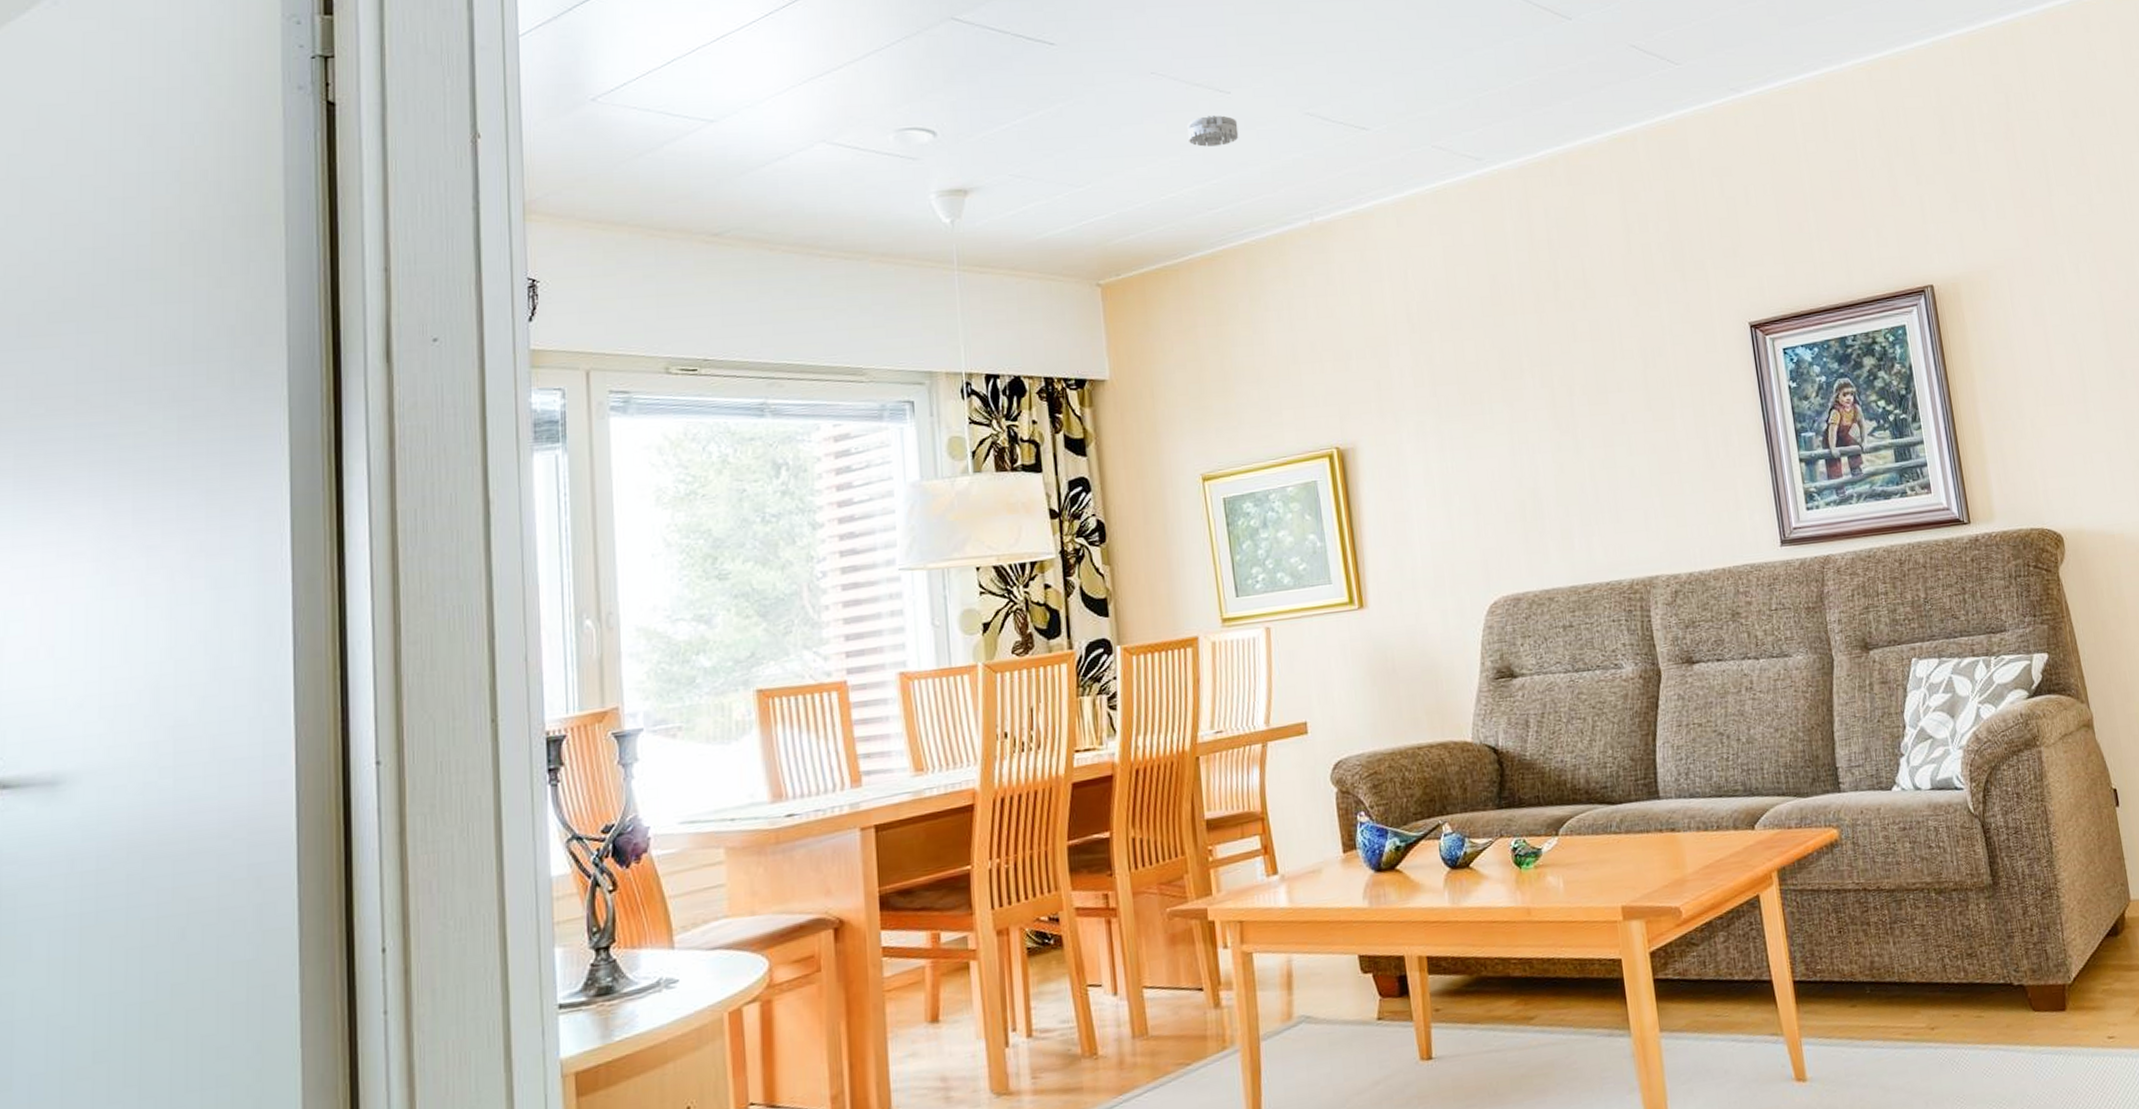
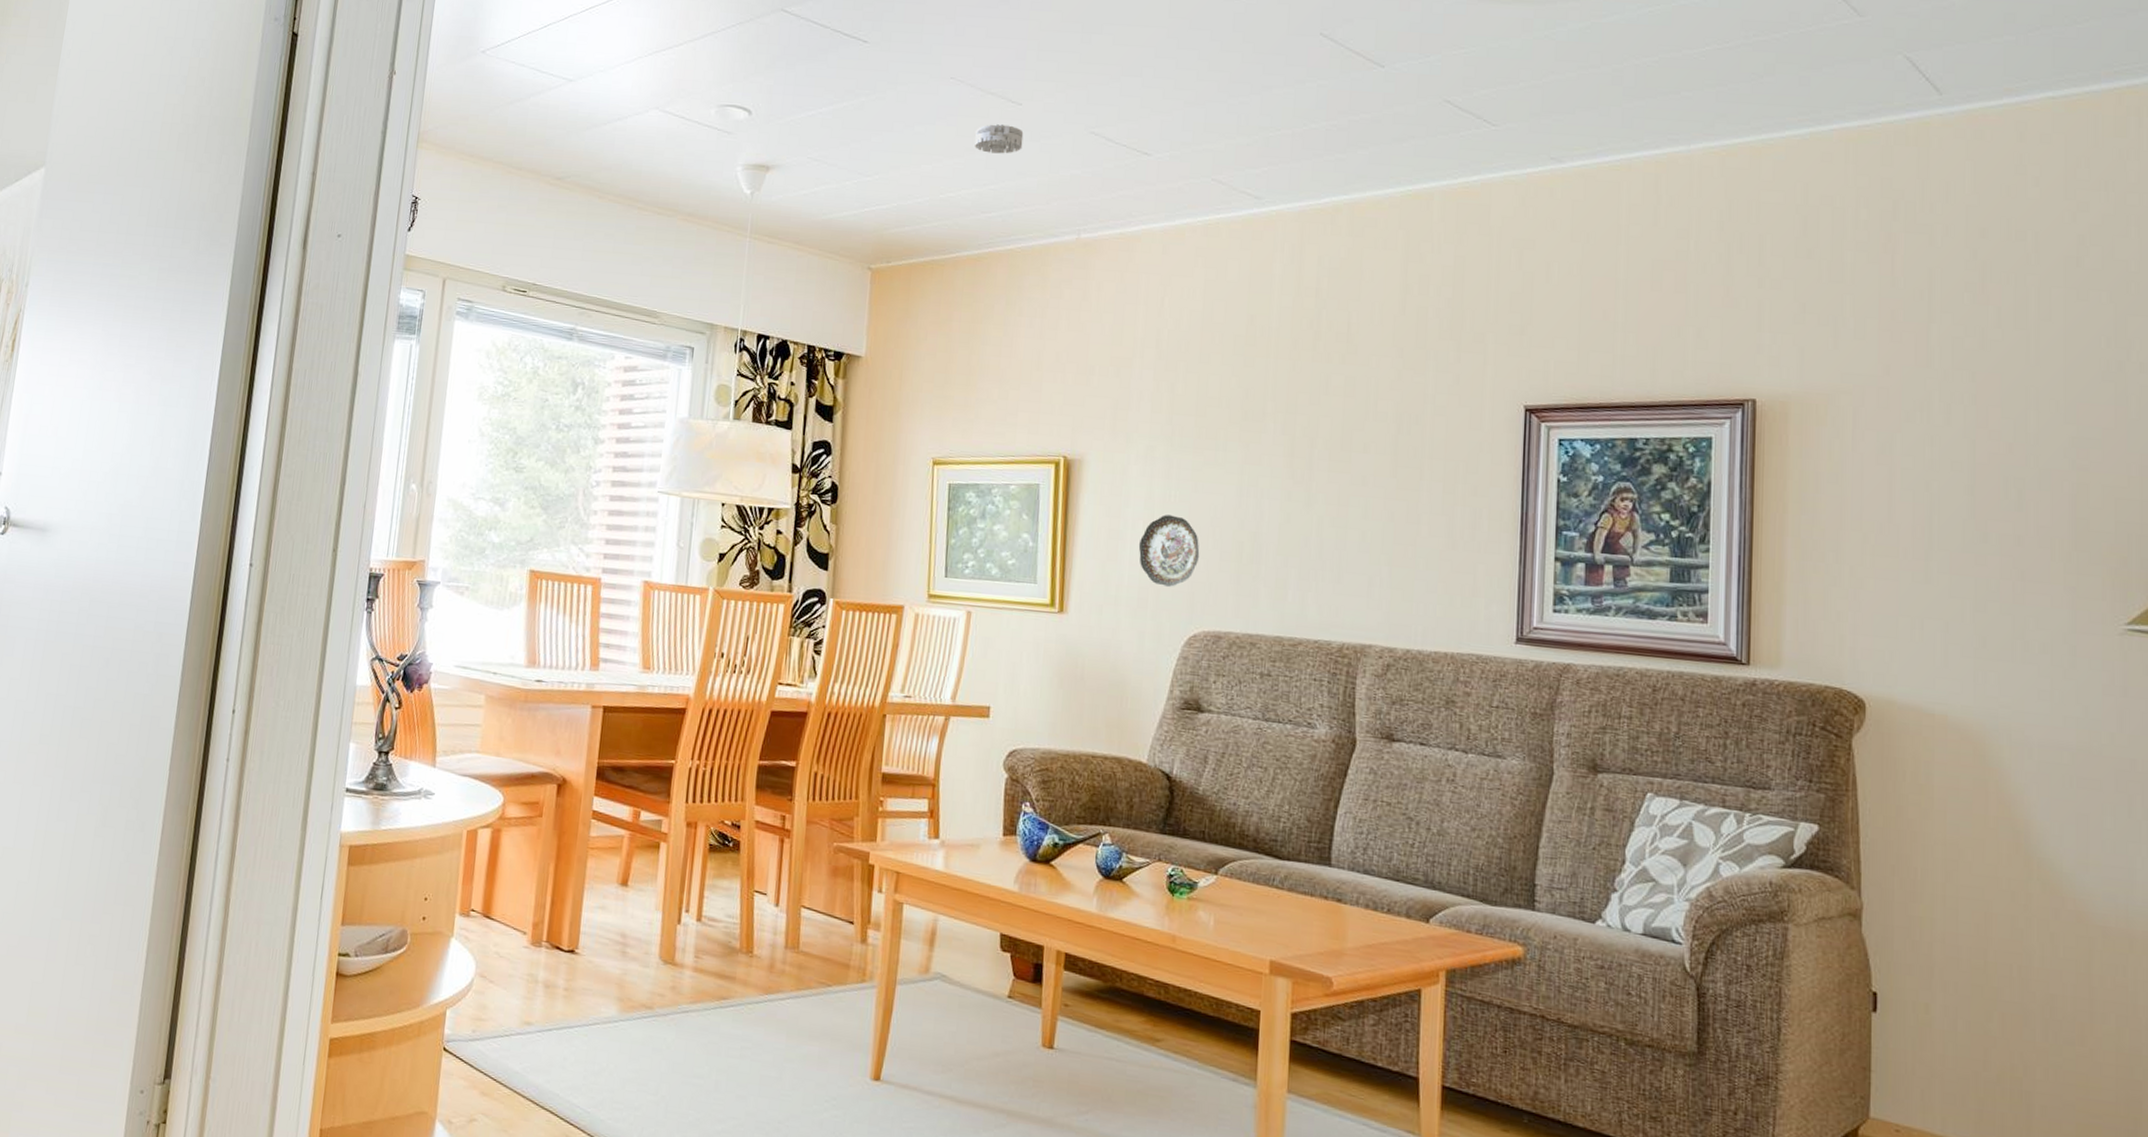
decorative plate: none [1425,487,1486,560] -> present [1138,514,1200,587]

